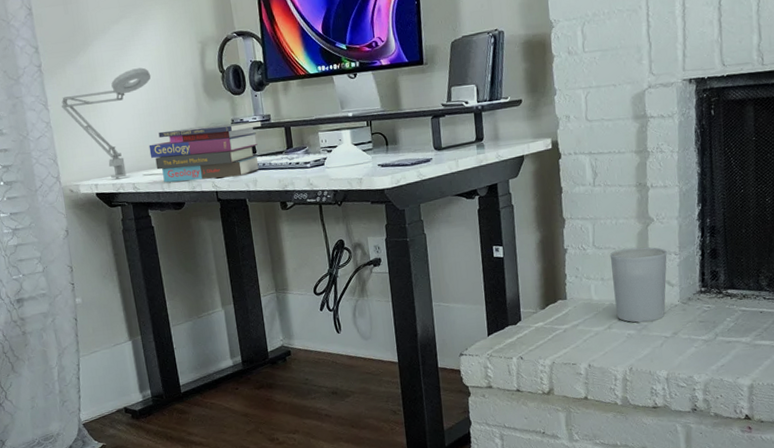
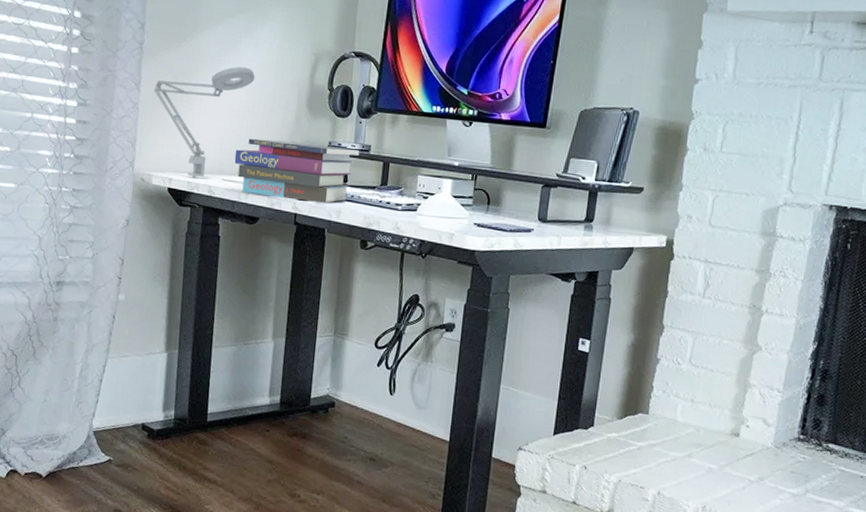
candle holder: present [609,247,667,323] -> none [700,372,769,460]

